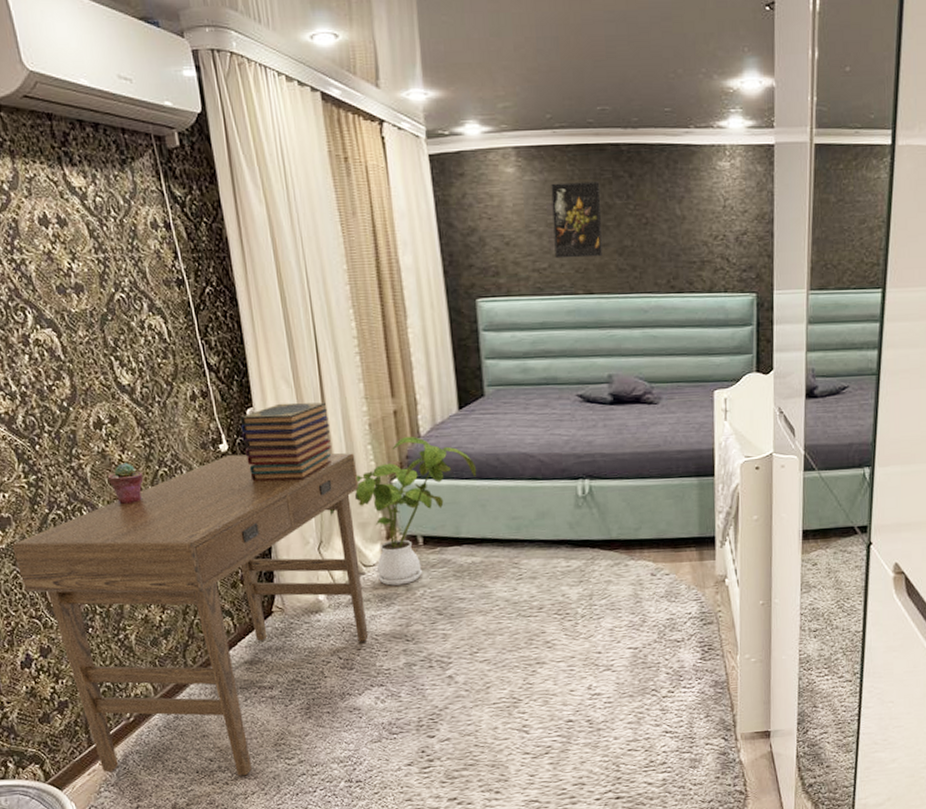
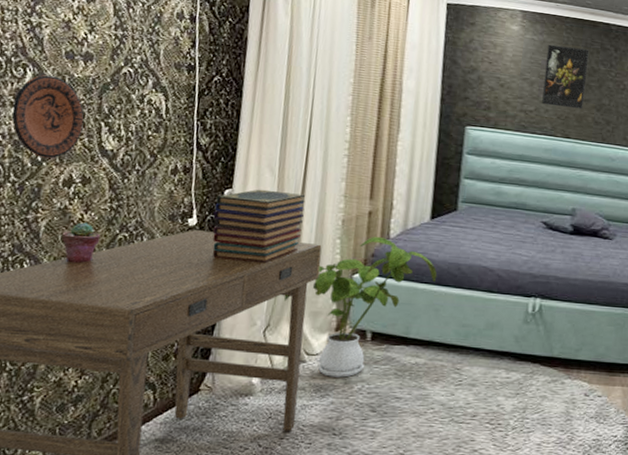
decorative plate: none [24,315,97,403] -> present [11,75,85,159]

